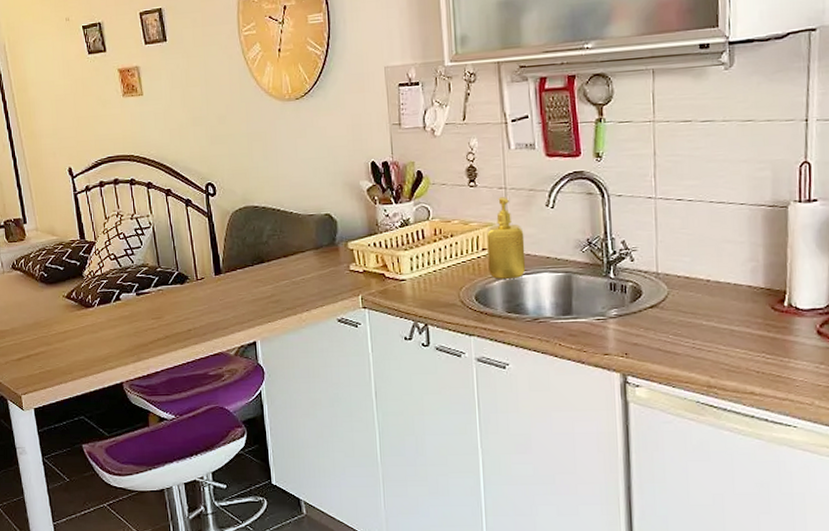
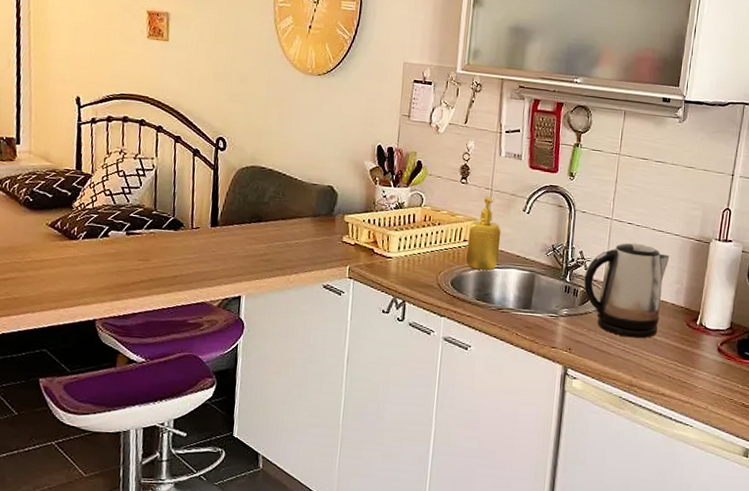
kettle: none [632,221,737,332] -> present [584,242,670,339]

